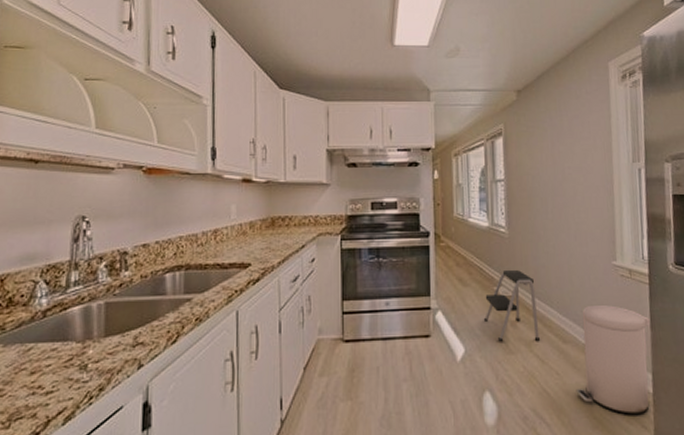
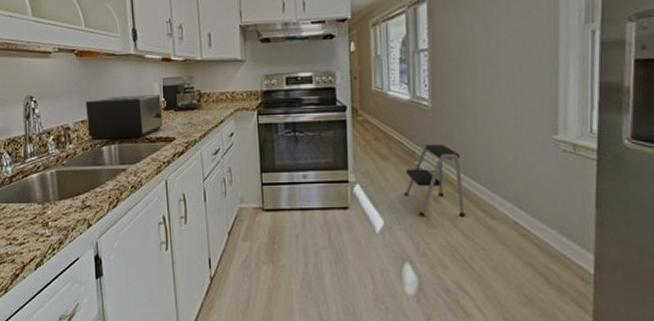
toaster: none [149,217,239,266] -> present [85,94,163,140]
coffee maker: none [238,197,283,236] -> present [160,75,202,112]
pedal bin: present [576,304,651,416] -> none [504,181,597,296]

